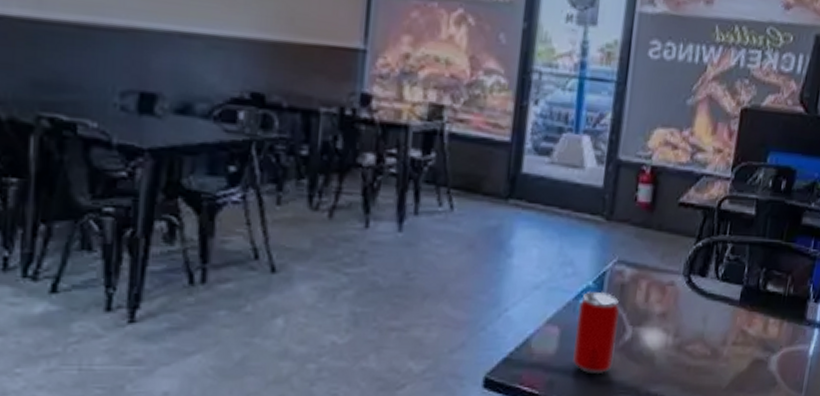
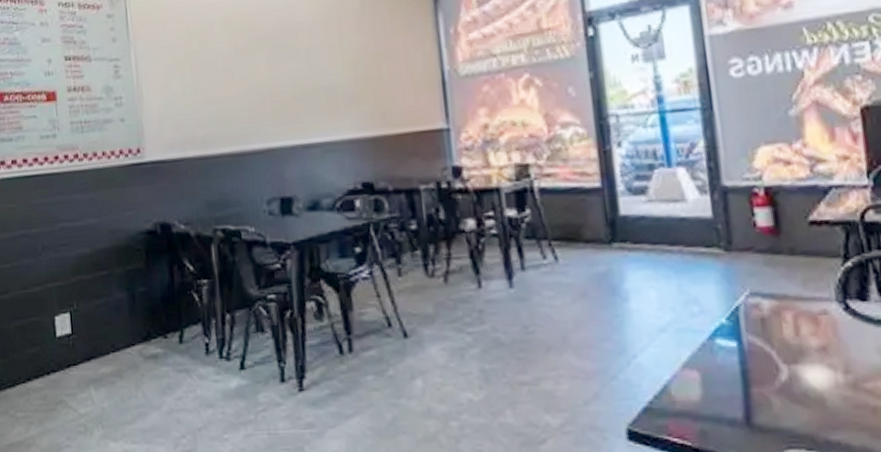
pop: present [573,290,619,375] -> none [715,328,773,422]

